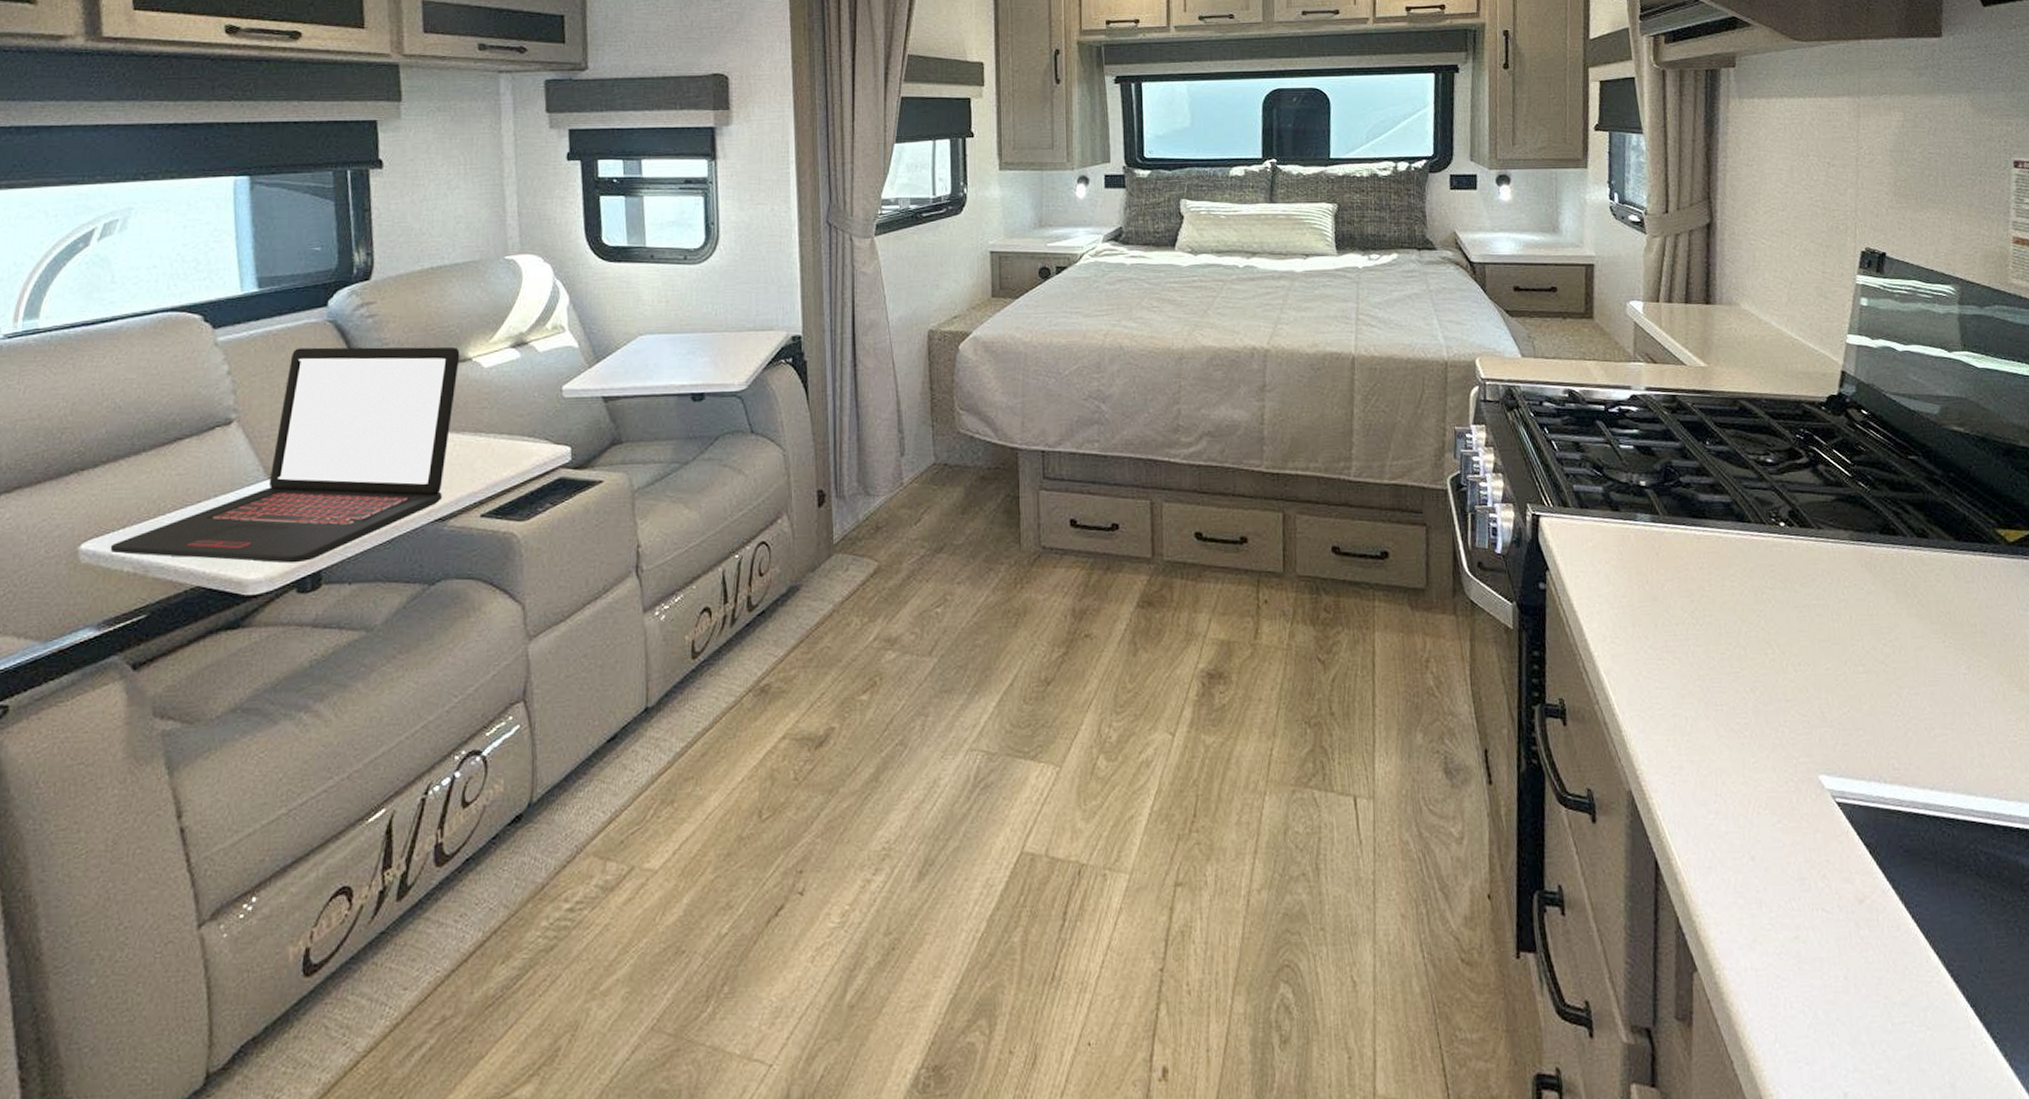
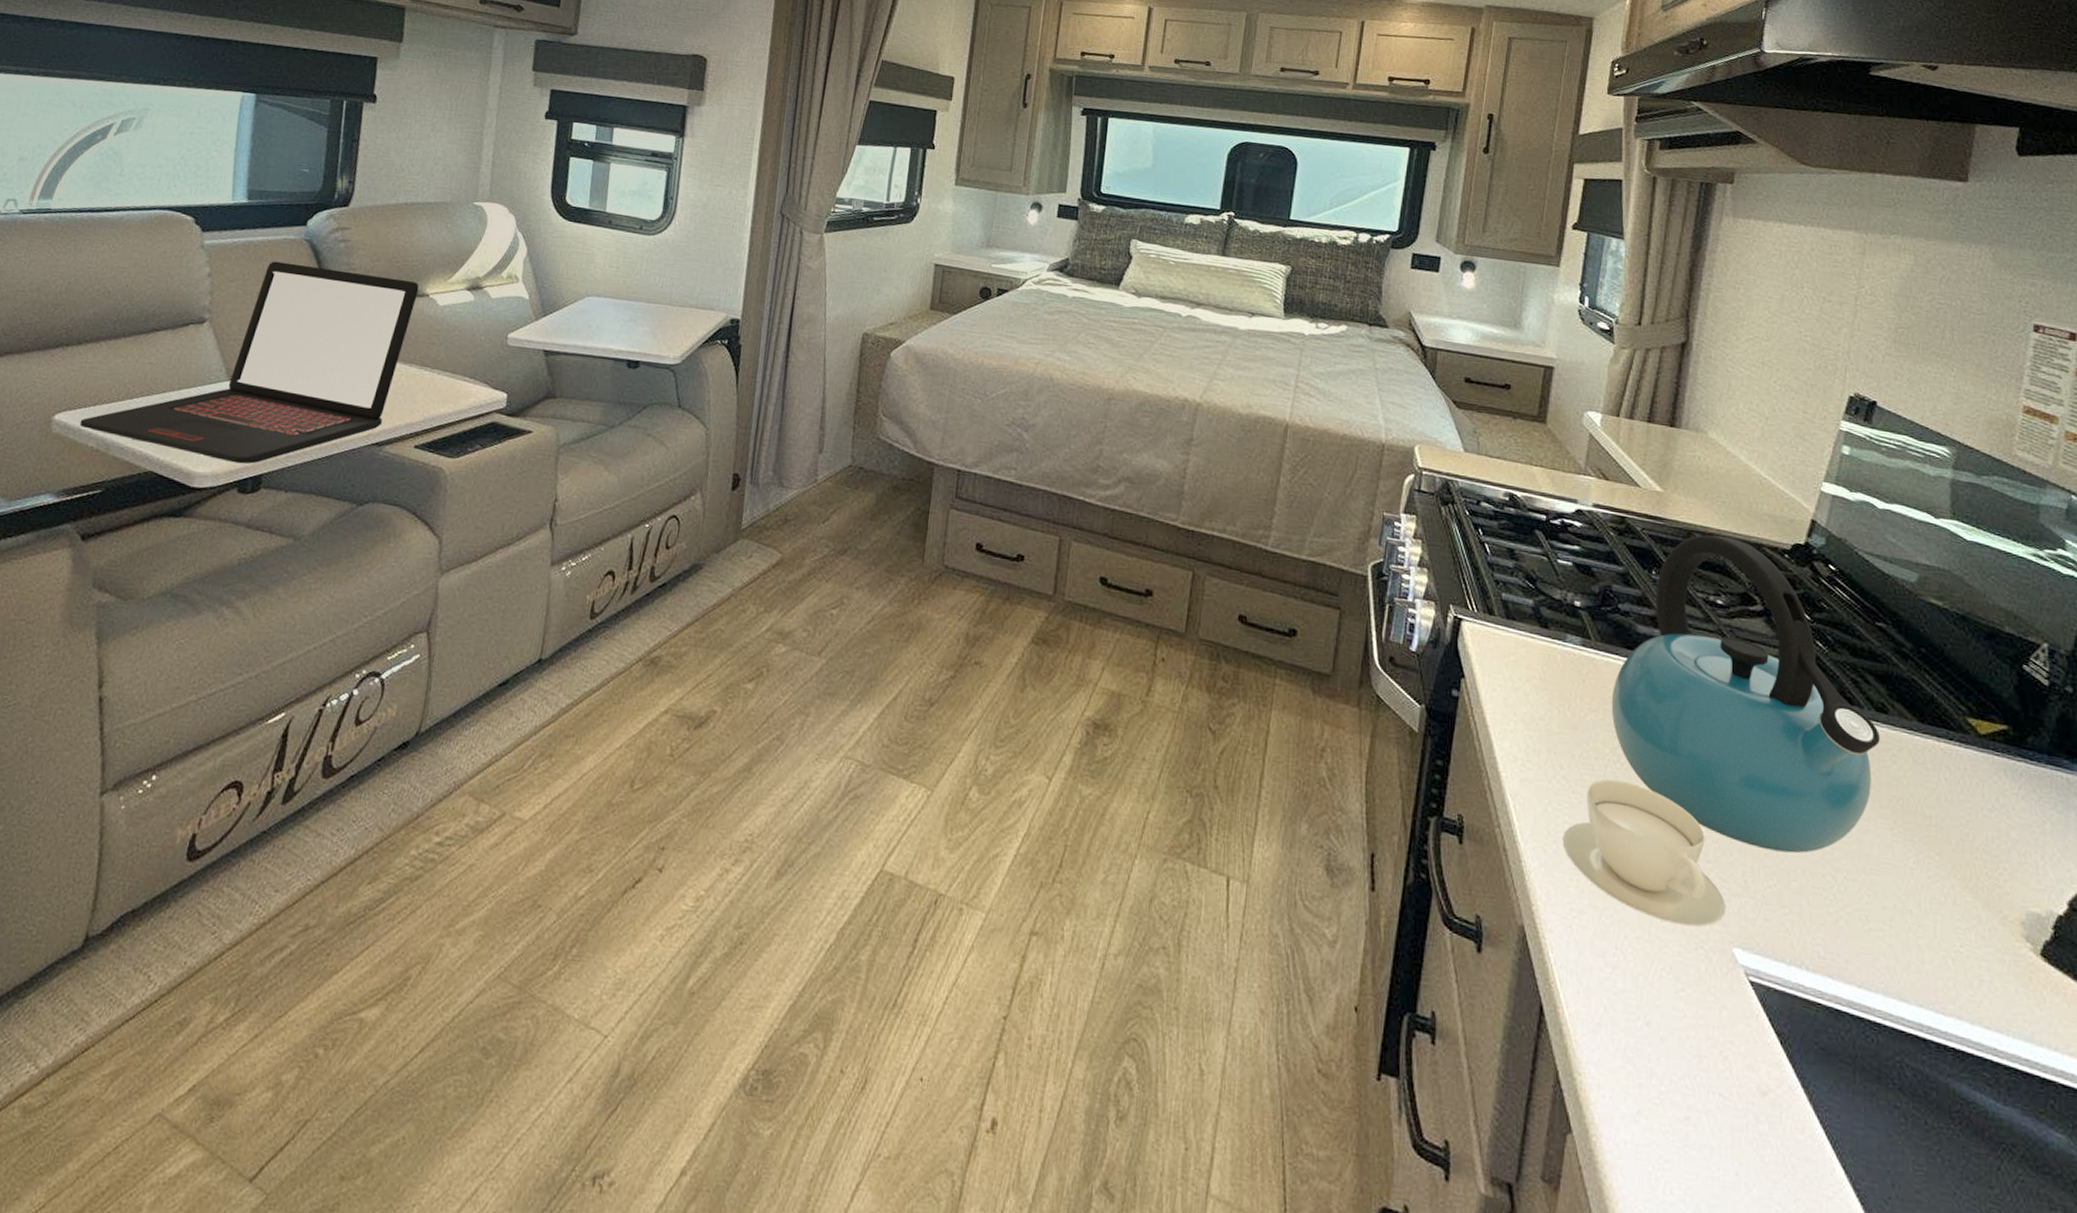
teacup: none [1656,640,1809,764] -> present [1562,778,1726,927]
kettle: none [1683,399,1924,681] -> present [1611,534,1880,854]

